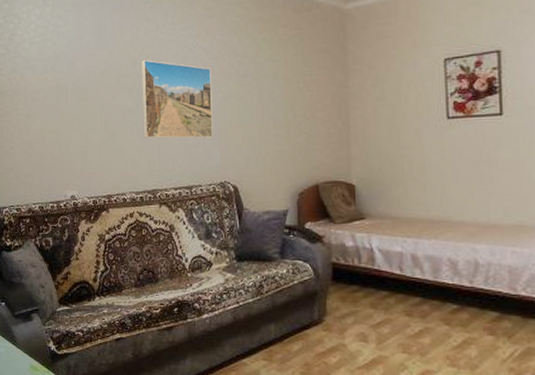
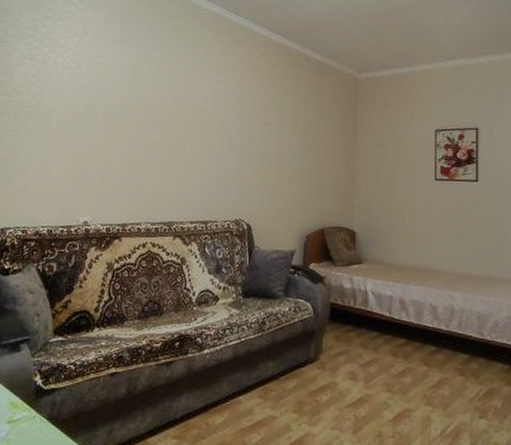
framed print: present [141,59,213,139] -> none [166,97,238,177]

